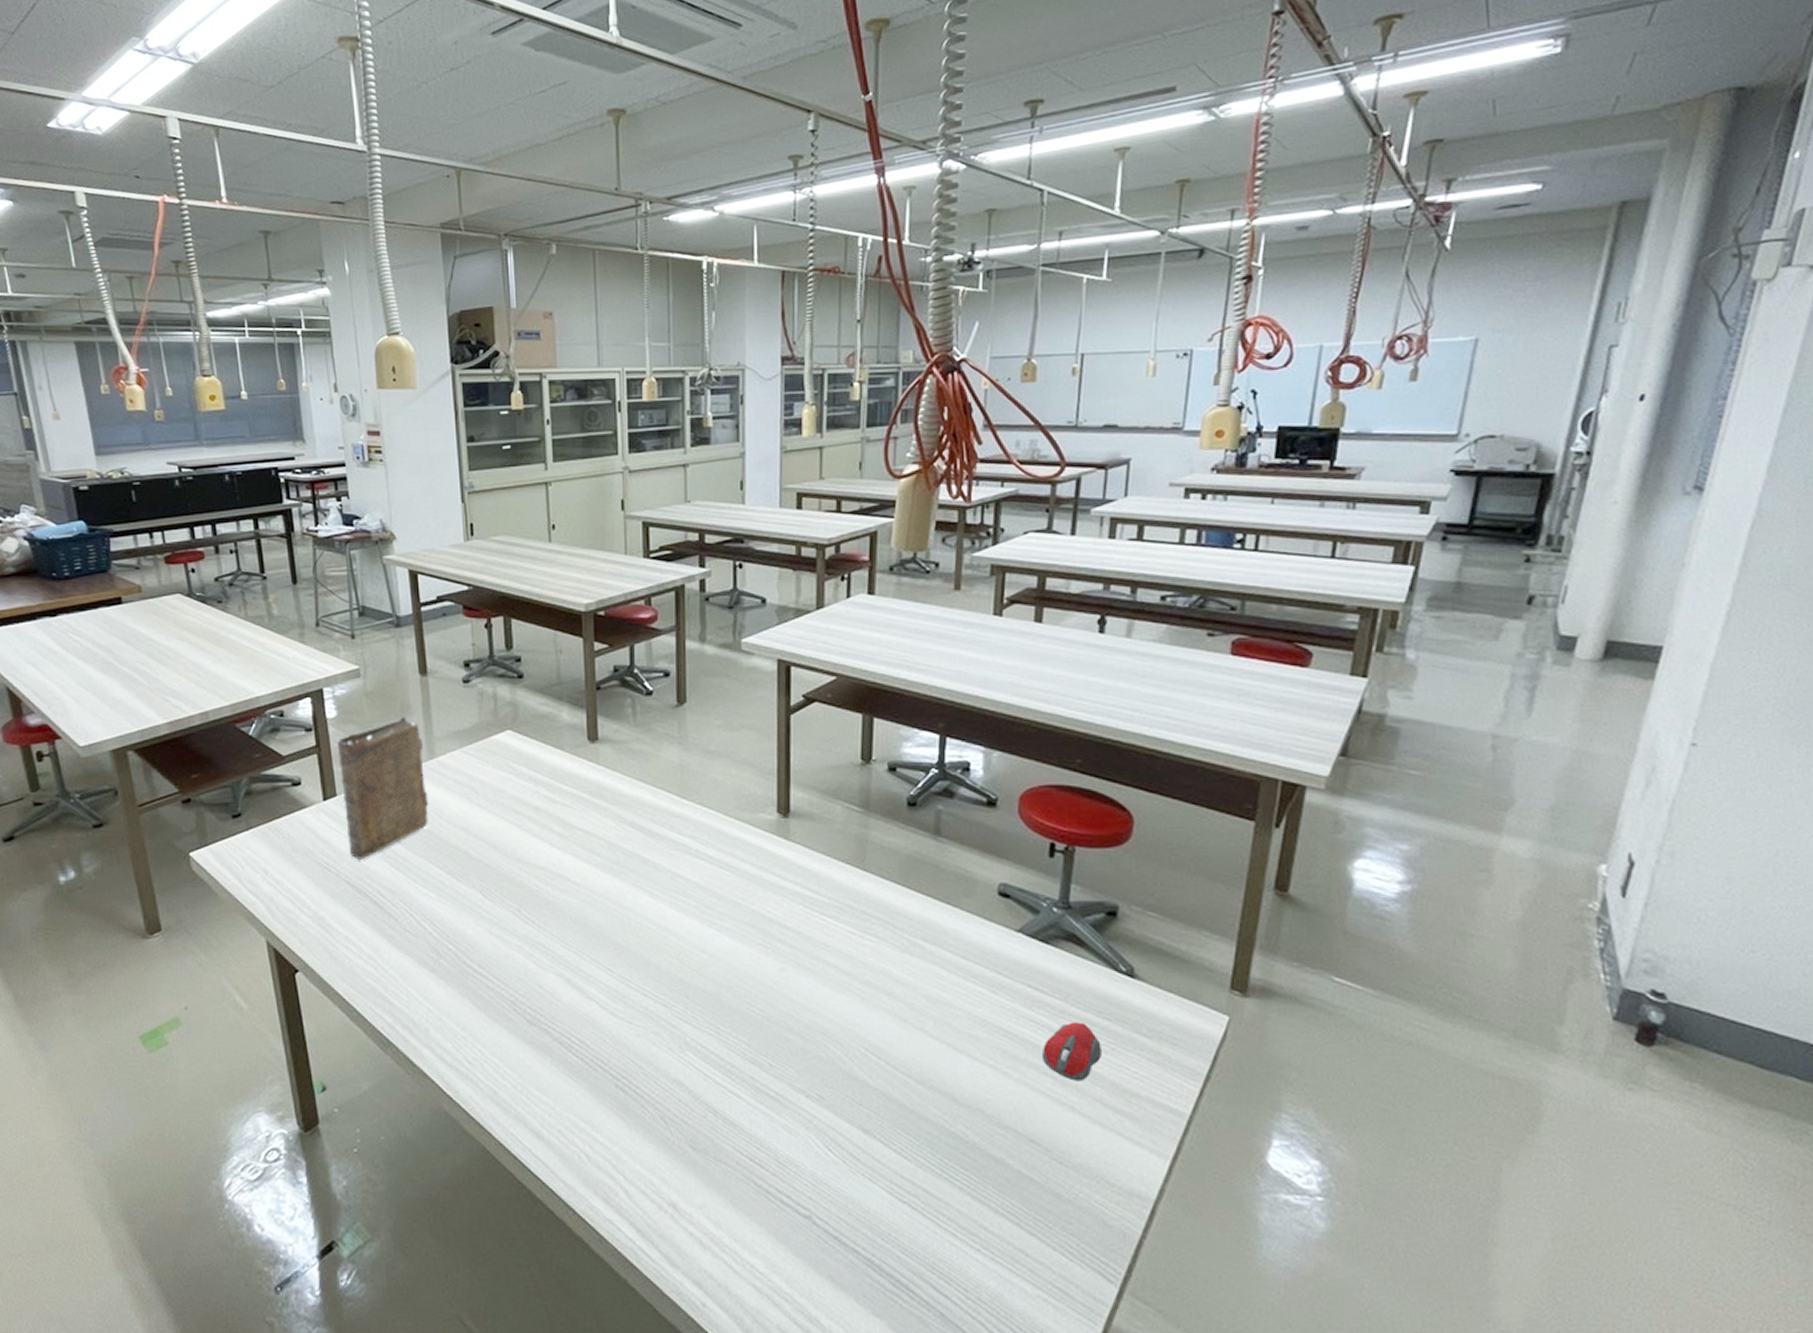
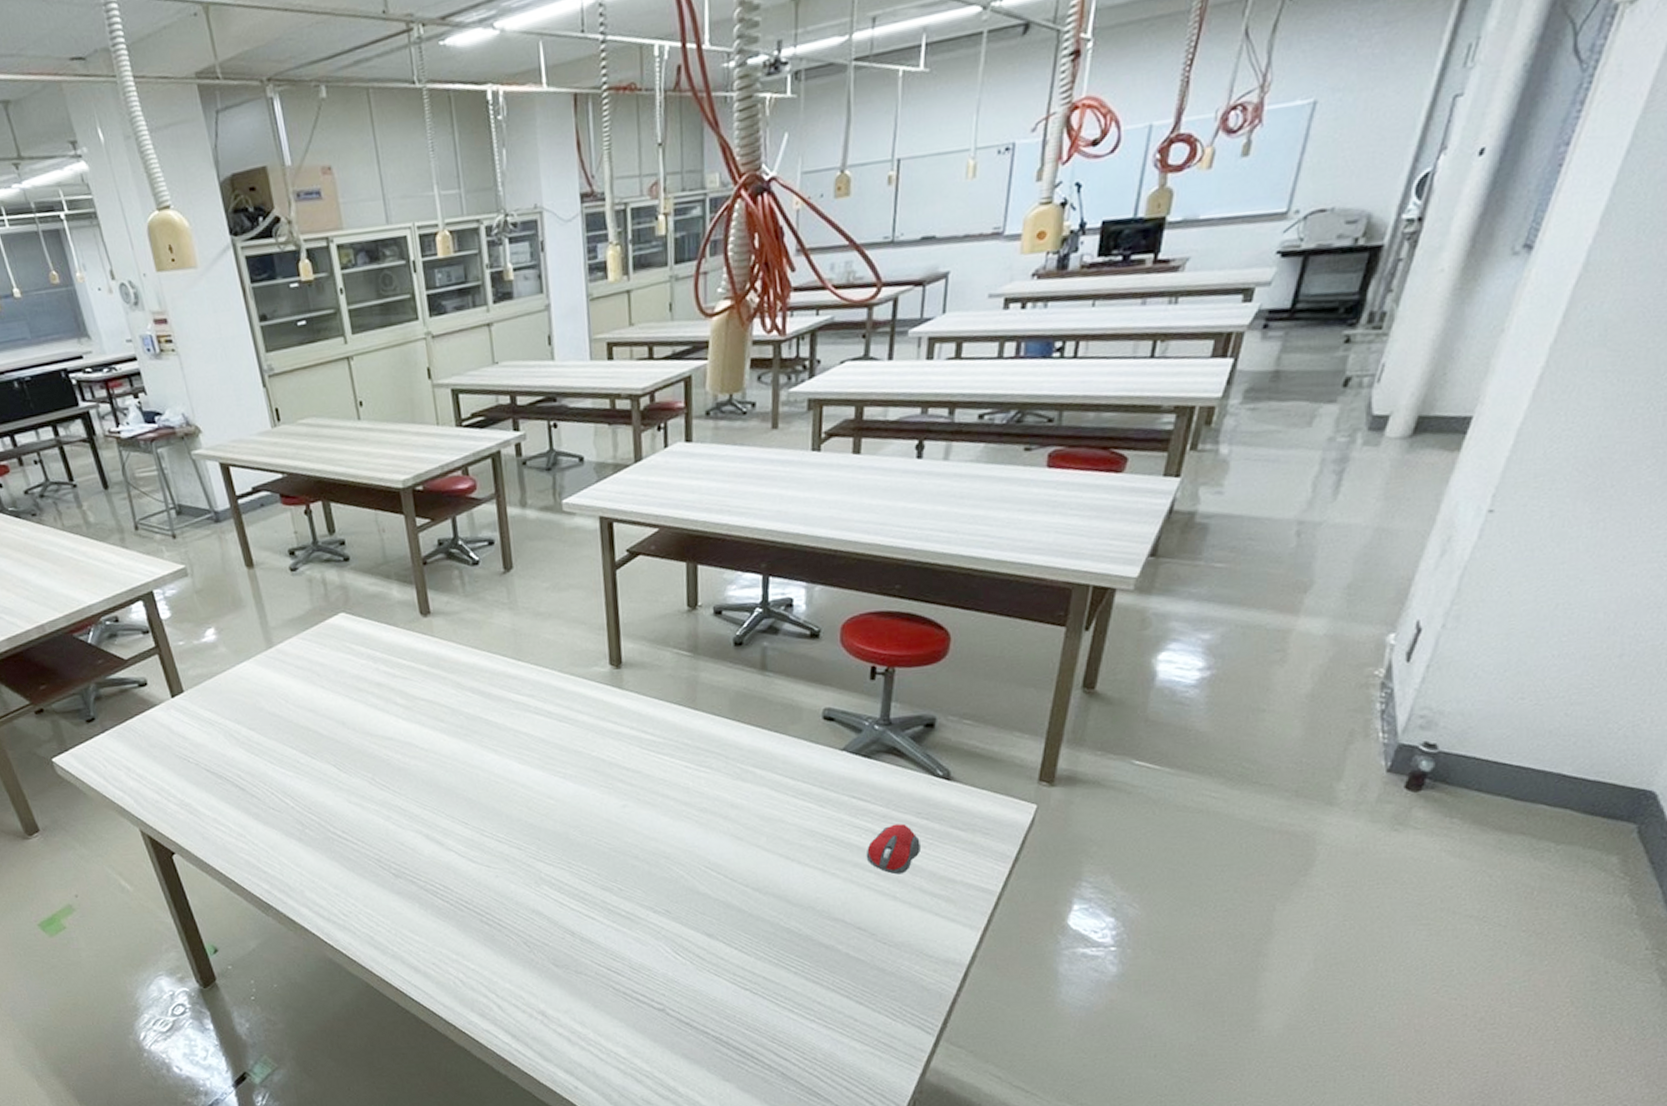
book: present [337,717,428,860] -> none [175,610,276,749]

